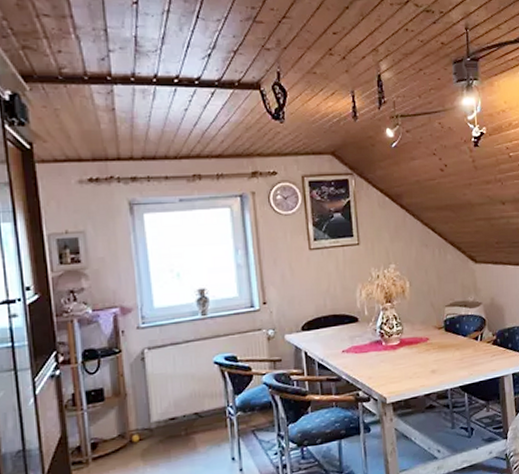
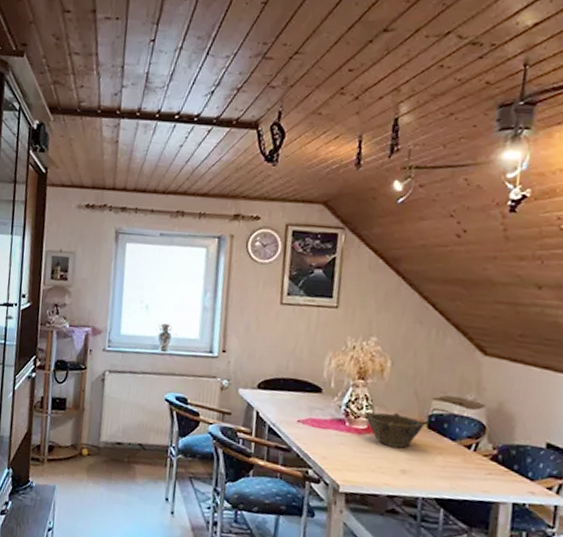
bowl: none [397,324,442,354] -> present [365,412,424,448]

